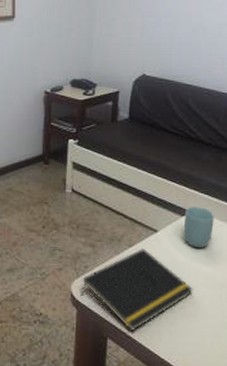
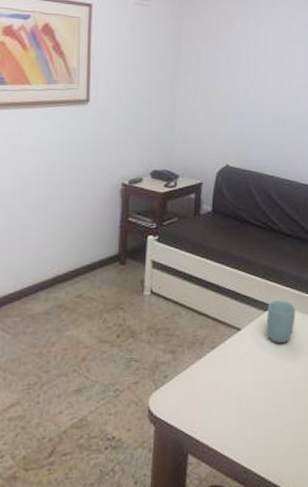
notepad: present [81,249,193,332] -> none [159,350,276,443]

